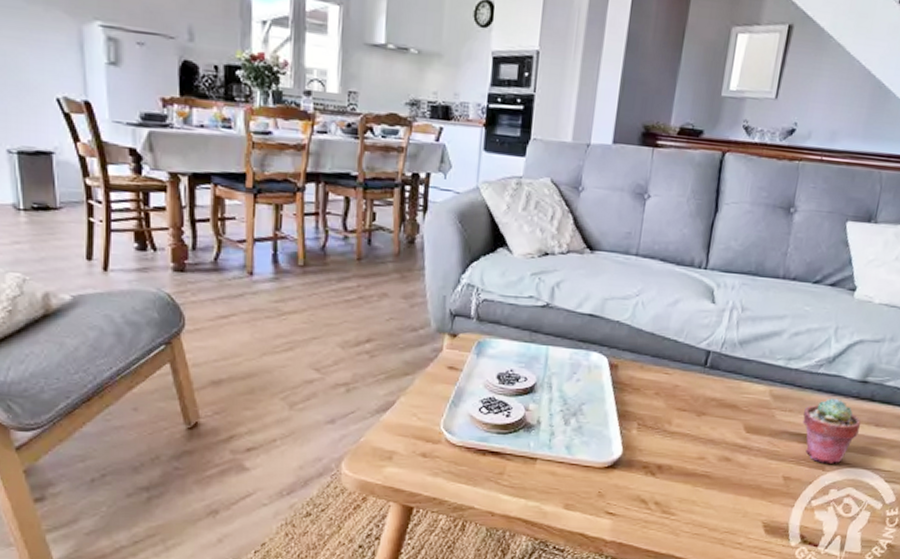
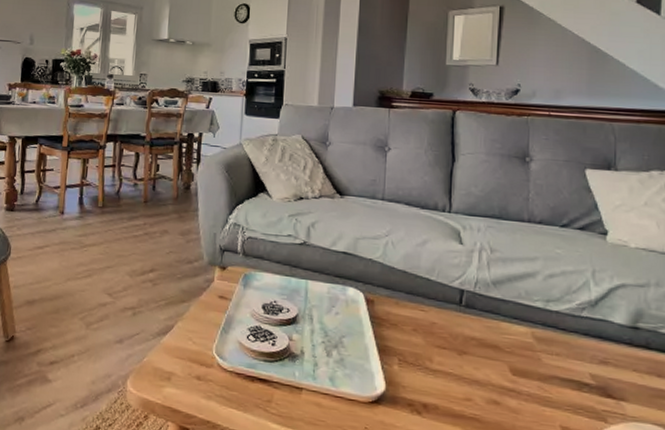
potted succulent: present [802,398,861,464] -> none [573,343,639,417]

